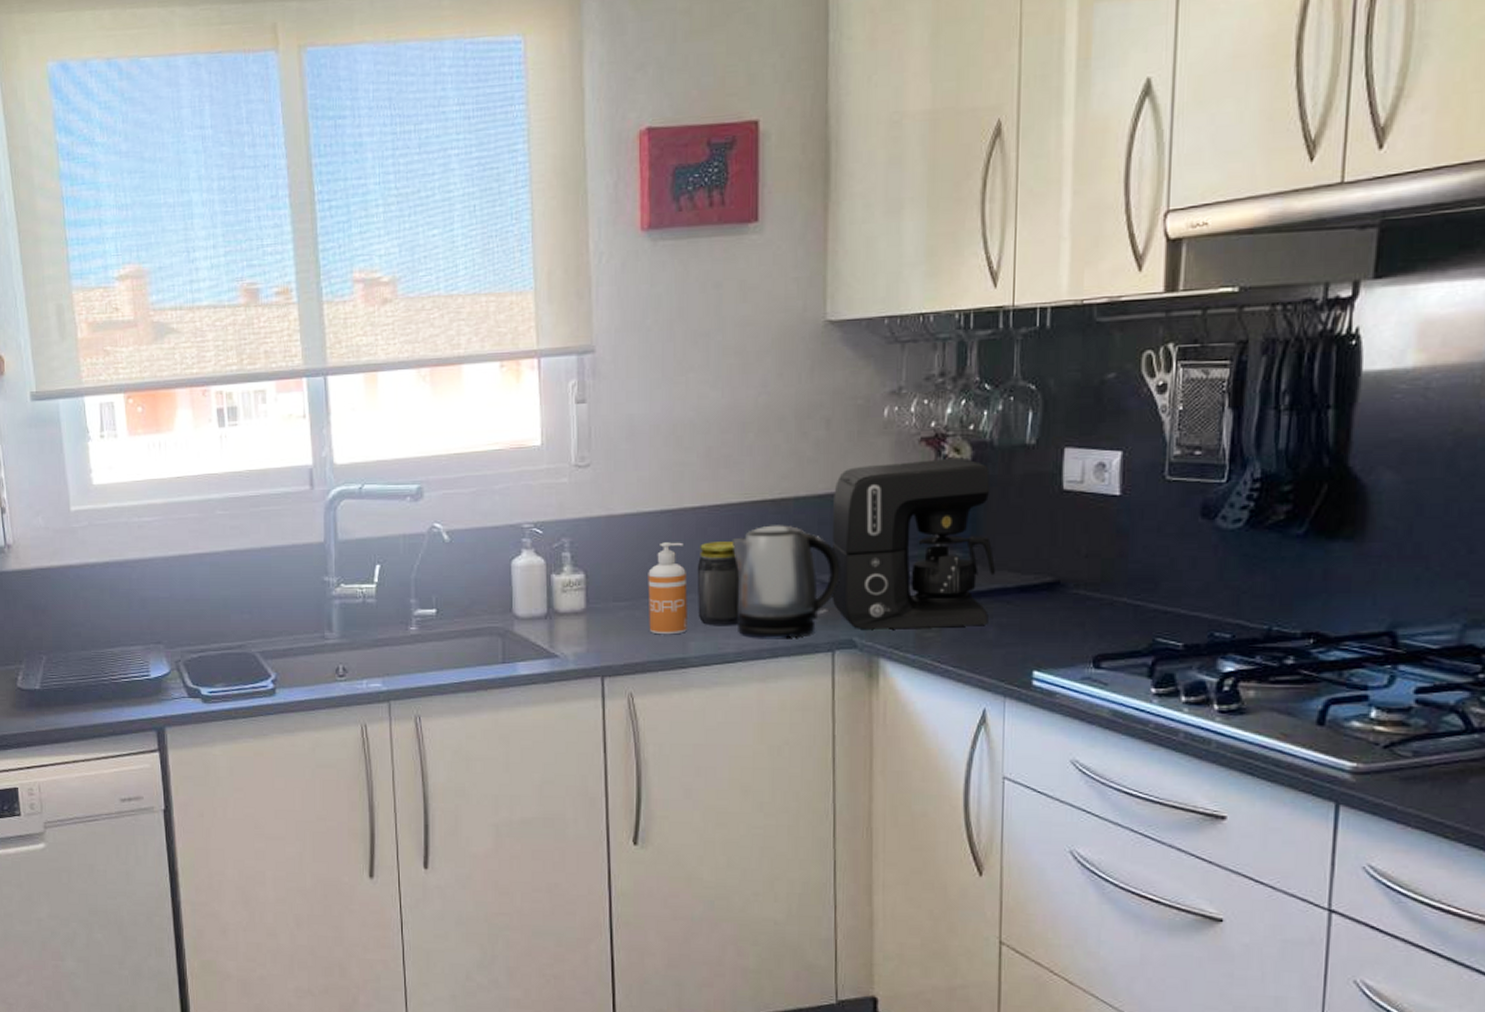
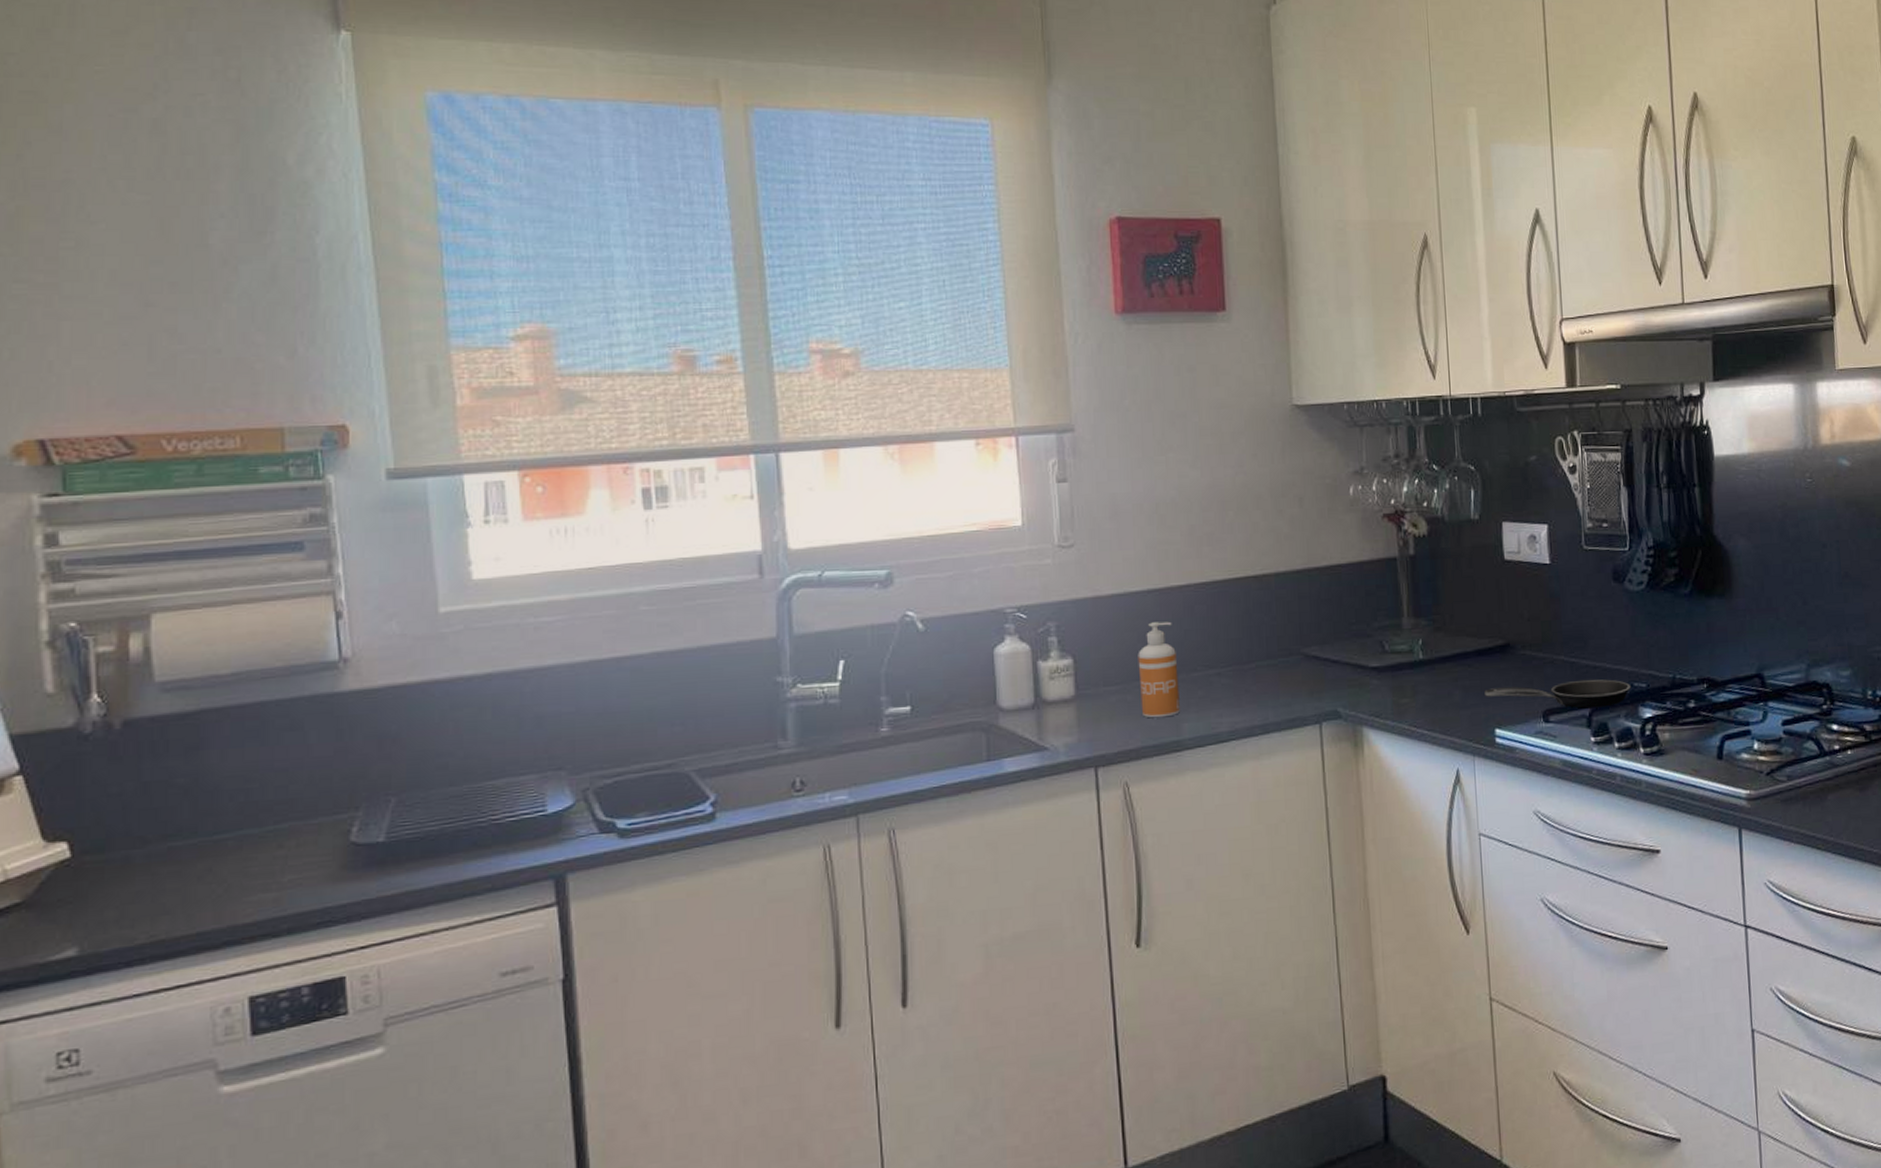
jar: present [697,541,740,626] -> none [1186,619,1231,706]
kettle: present [732,525,842,638] -> none [1218,600,1323,714]
coffee maker: present [832,457,995,629] -> none [1310,532,1456,700]
frying pan: none [1024,625,1211,657] -> present [1484,679,1632,709]

